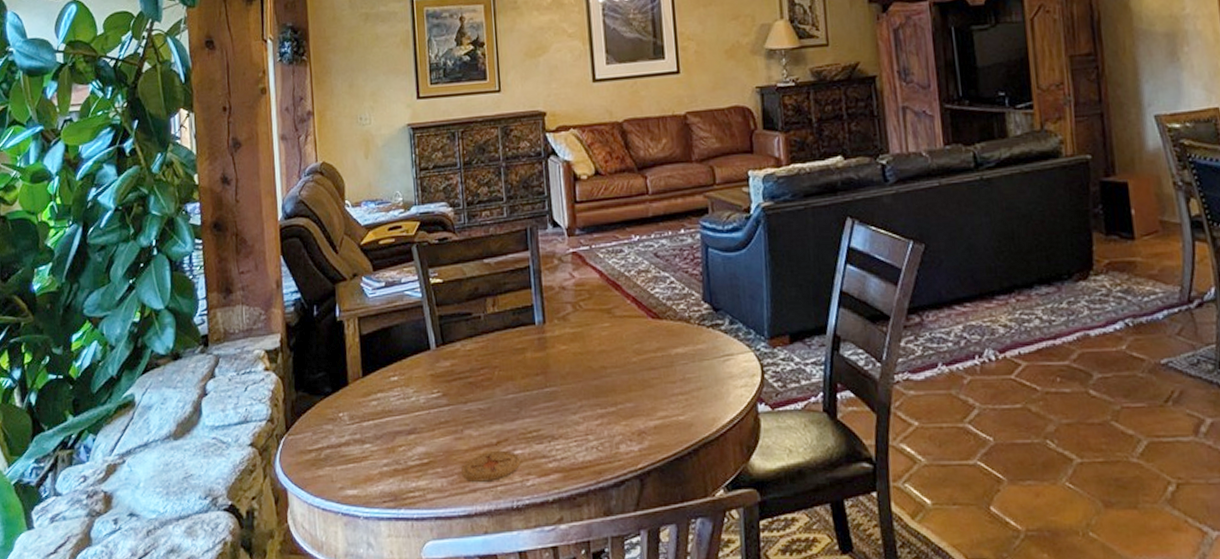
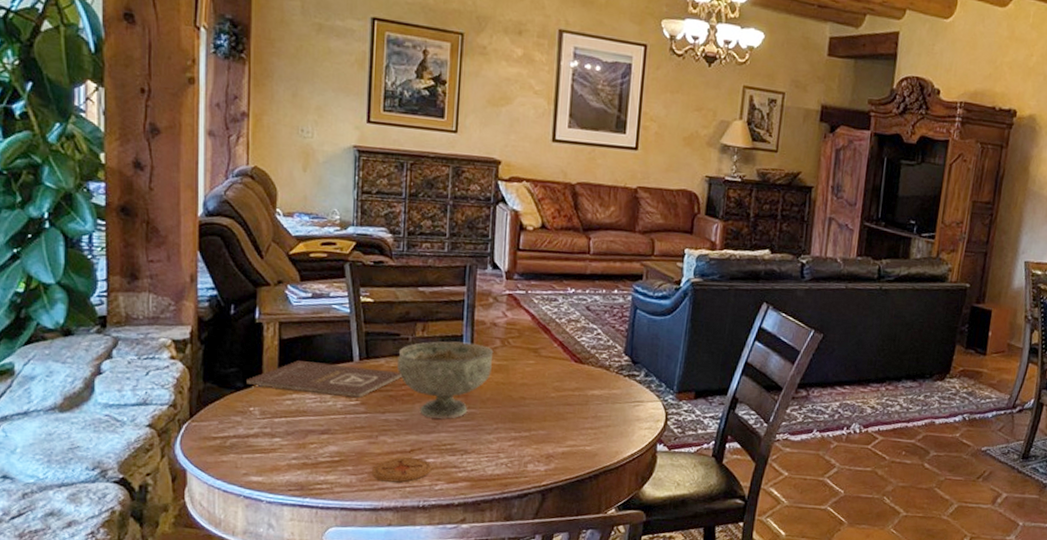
book: none [334,354,480,390] -> present [247,361,403,398]
bowl: none [472,312,567,402] -> present [397,341,494,419]

